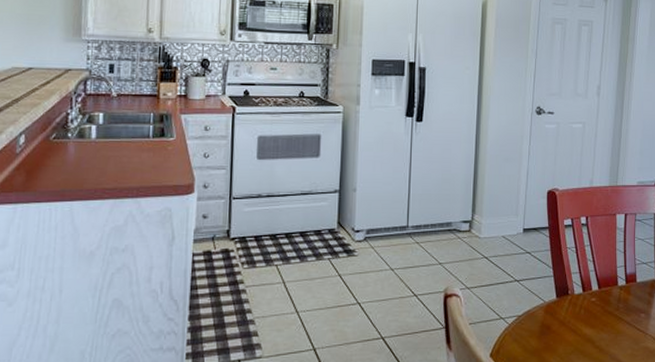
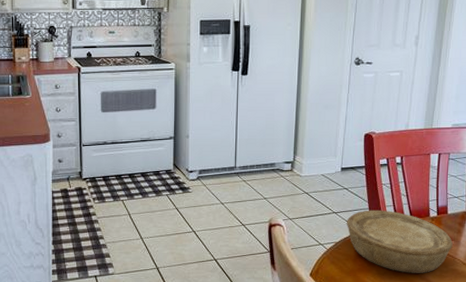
bowl: none [530,277,643,352] -> present [347,210,453,273]

